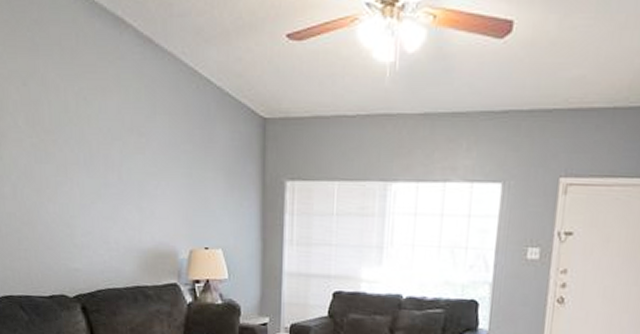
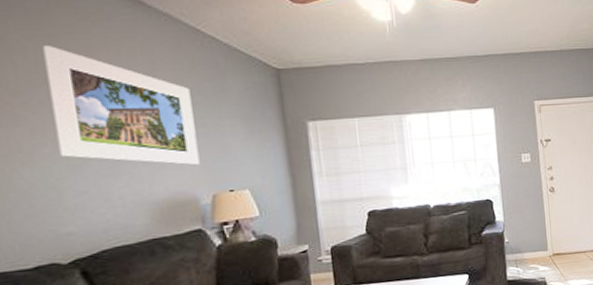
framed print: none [71,85,182,218] -> present [42,46,200,166]

